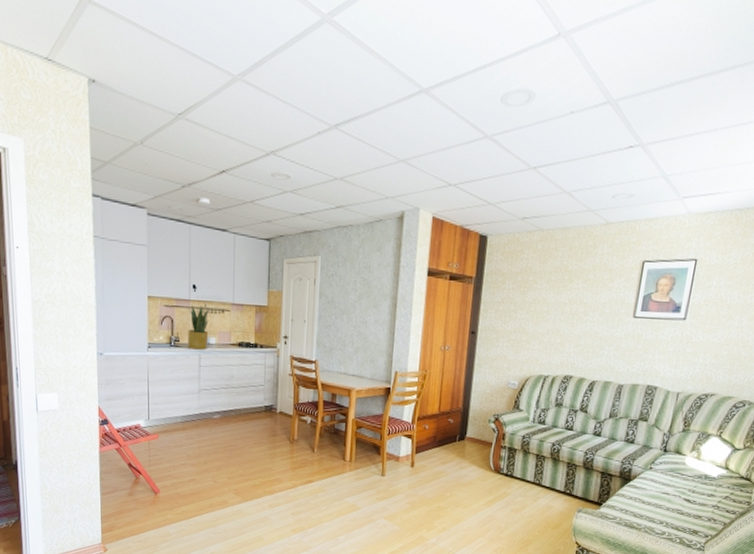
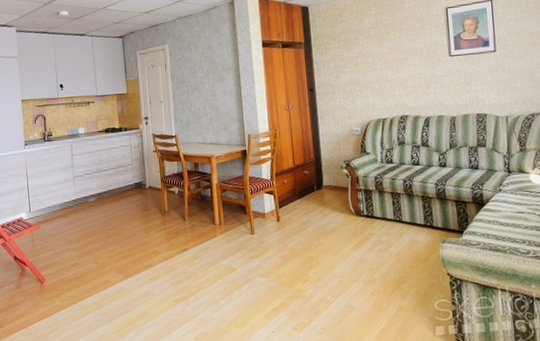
planter: present [188,305,210,350] -> none [58,101,78,141]

